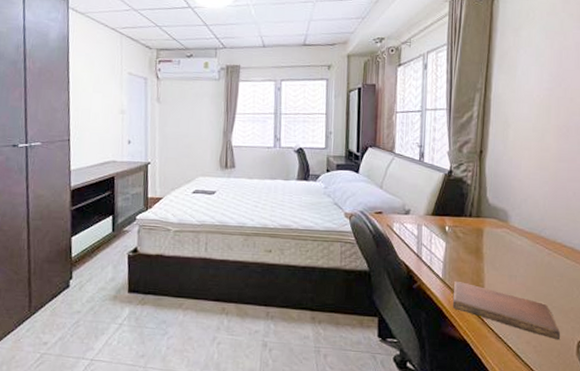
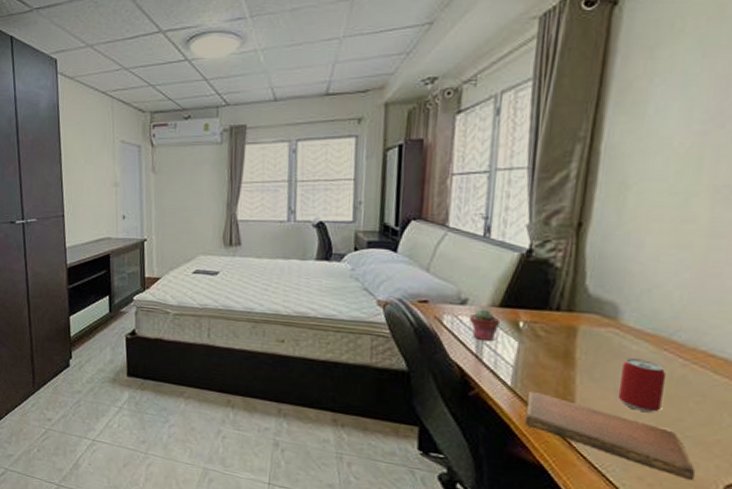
potted succulent: none [412,217,432,242] -> present [470,309,500,341]
beer can: none [511,251,539,291] -> present [617,358,667,412]

